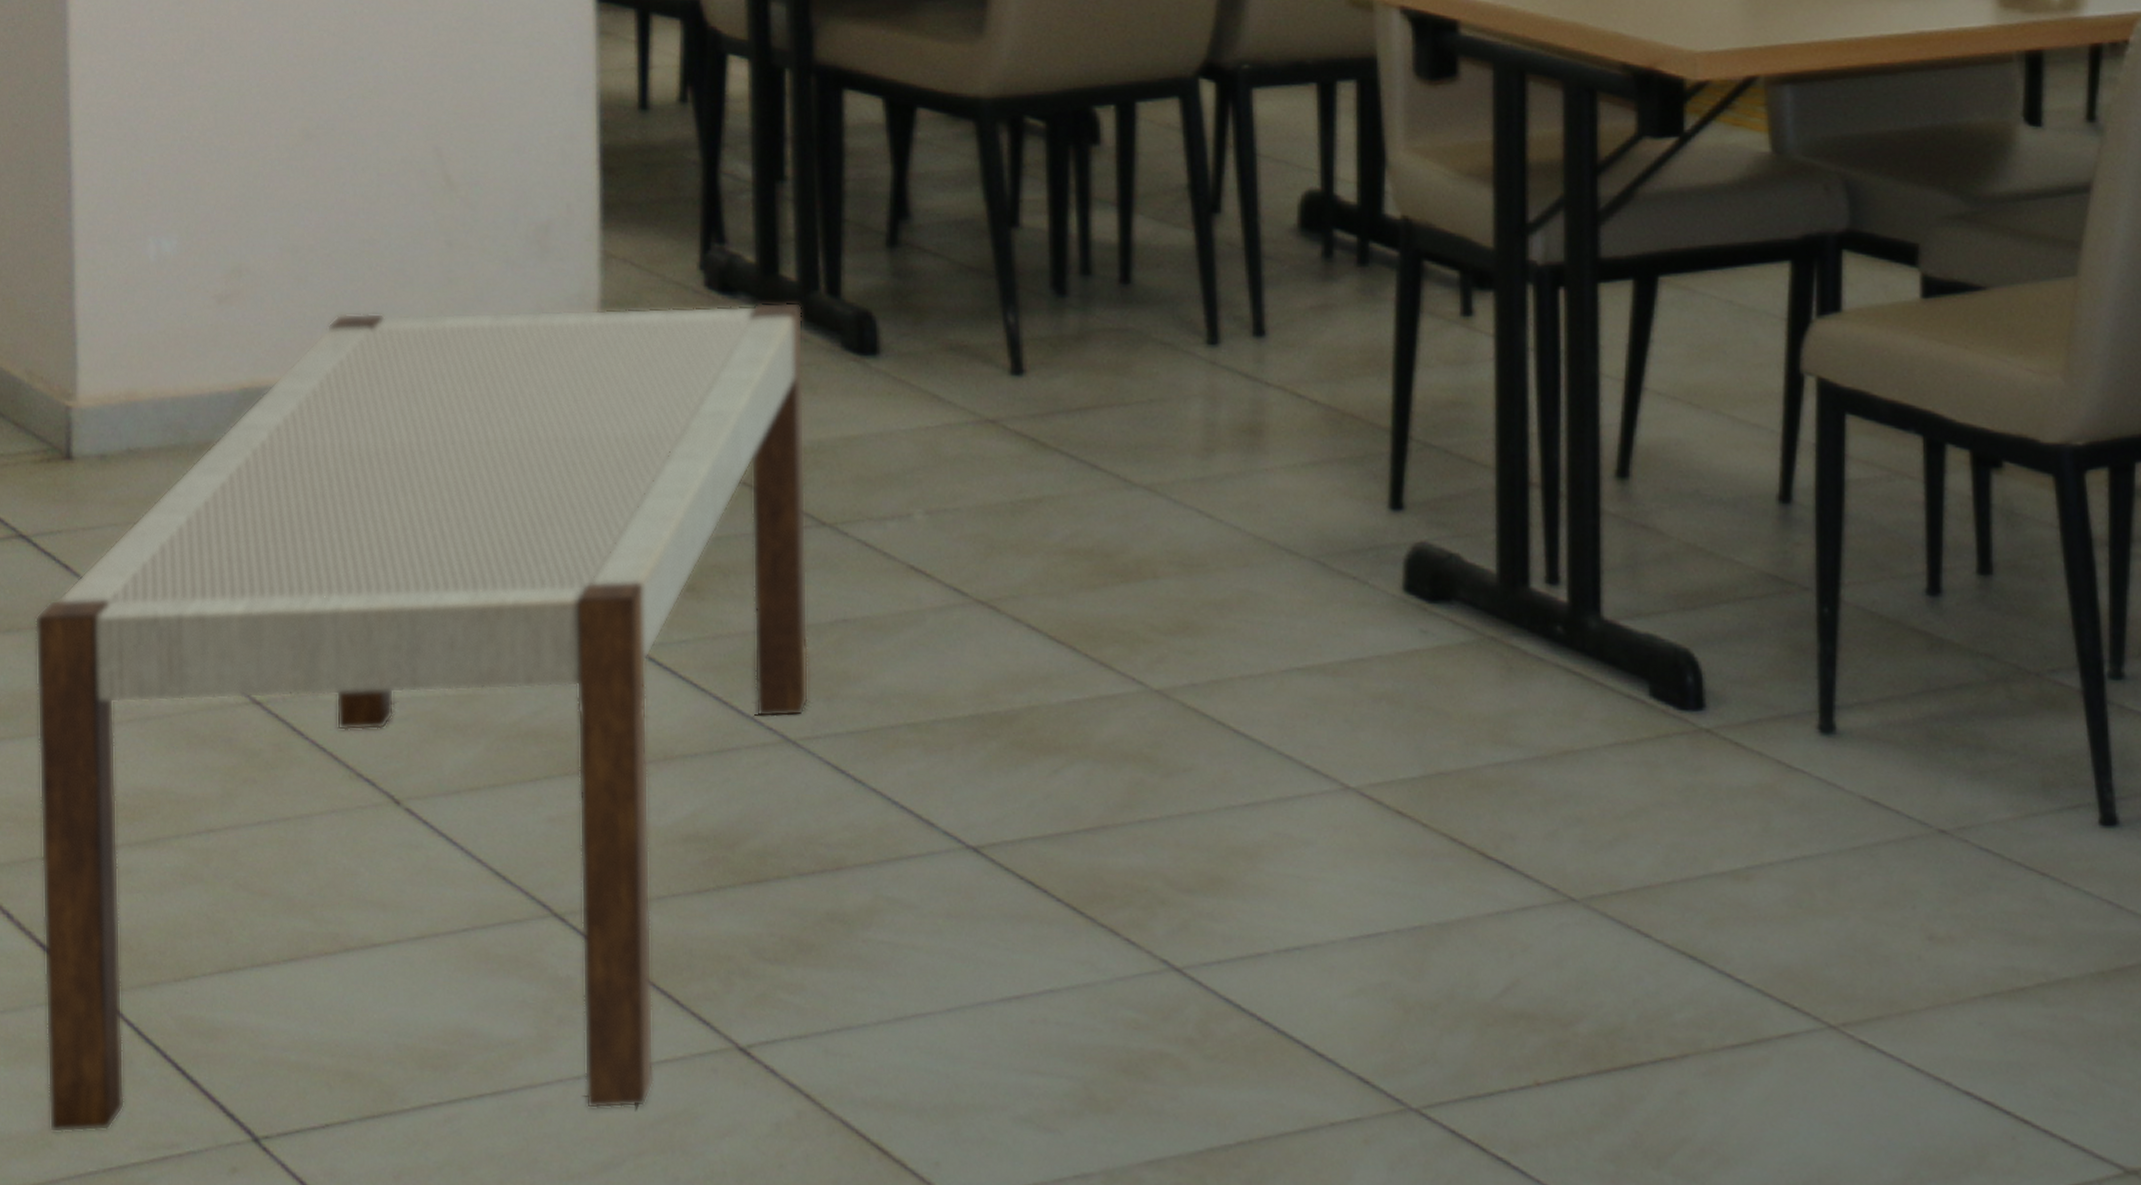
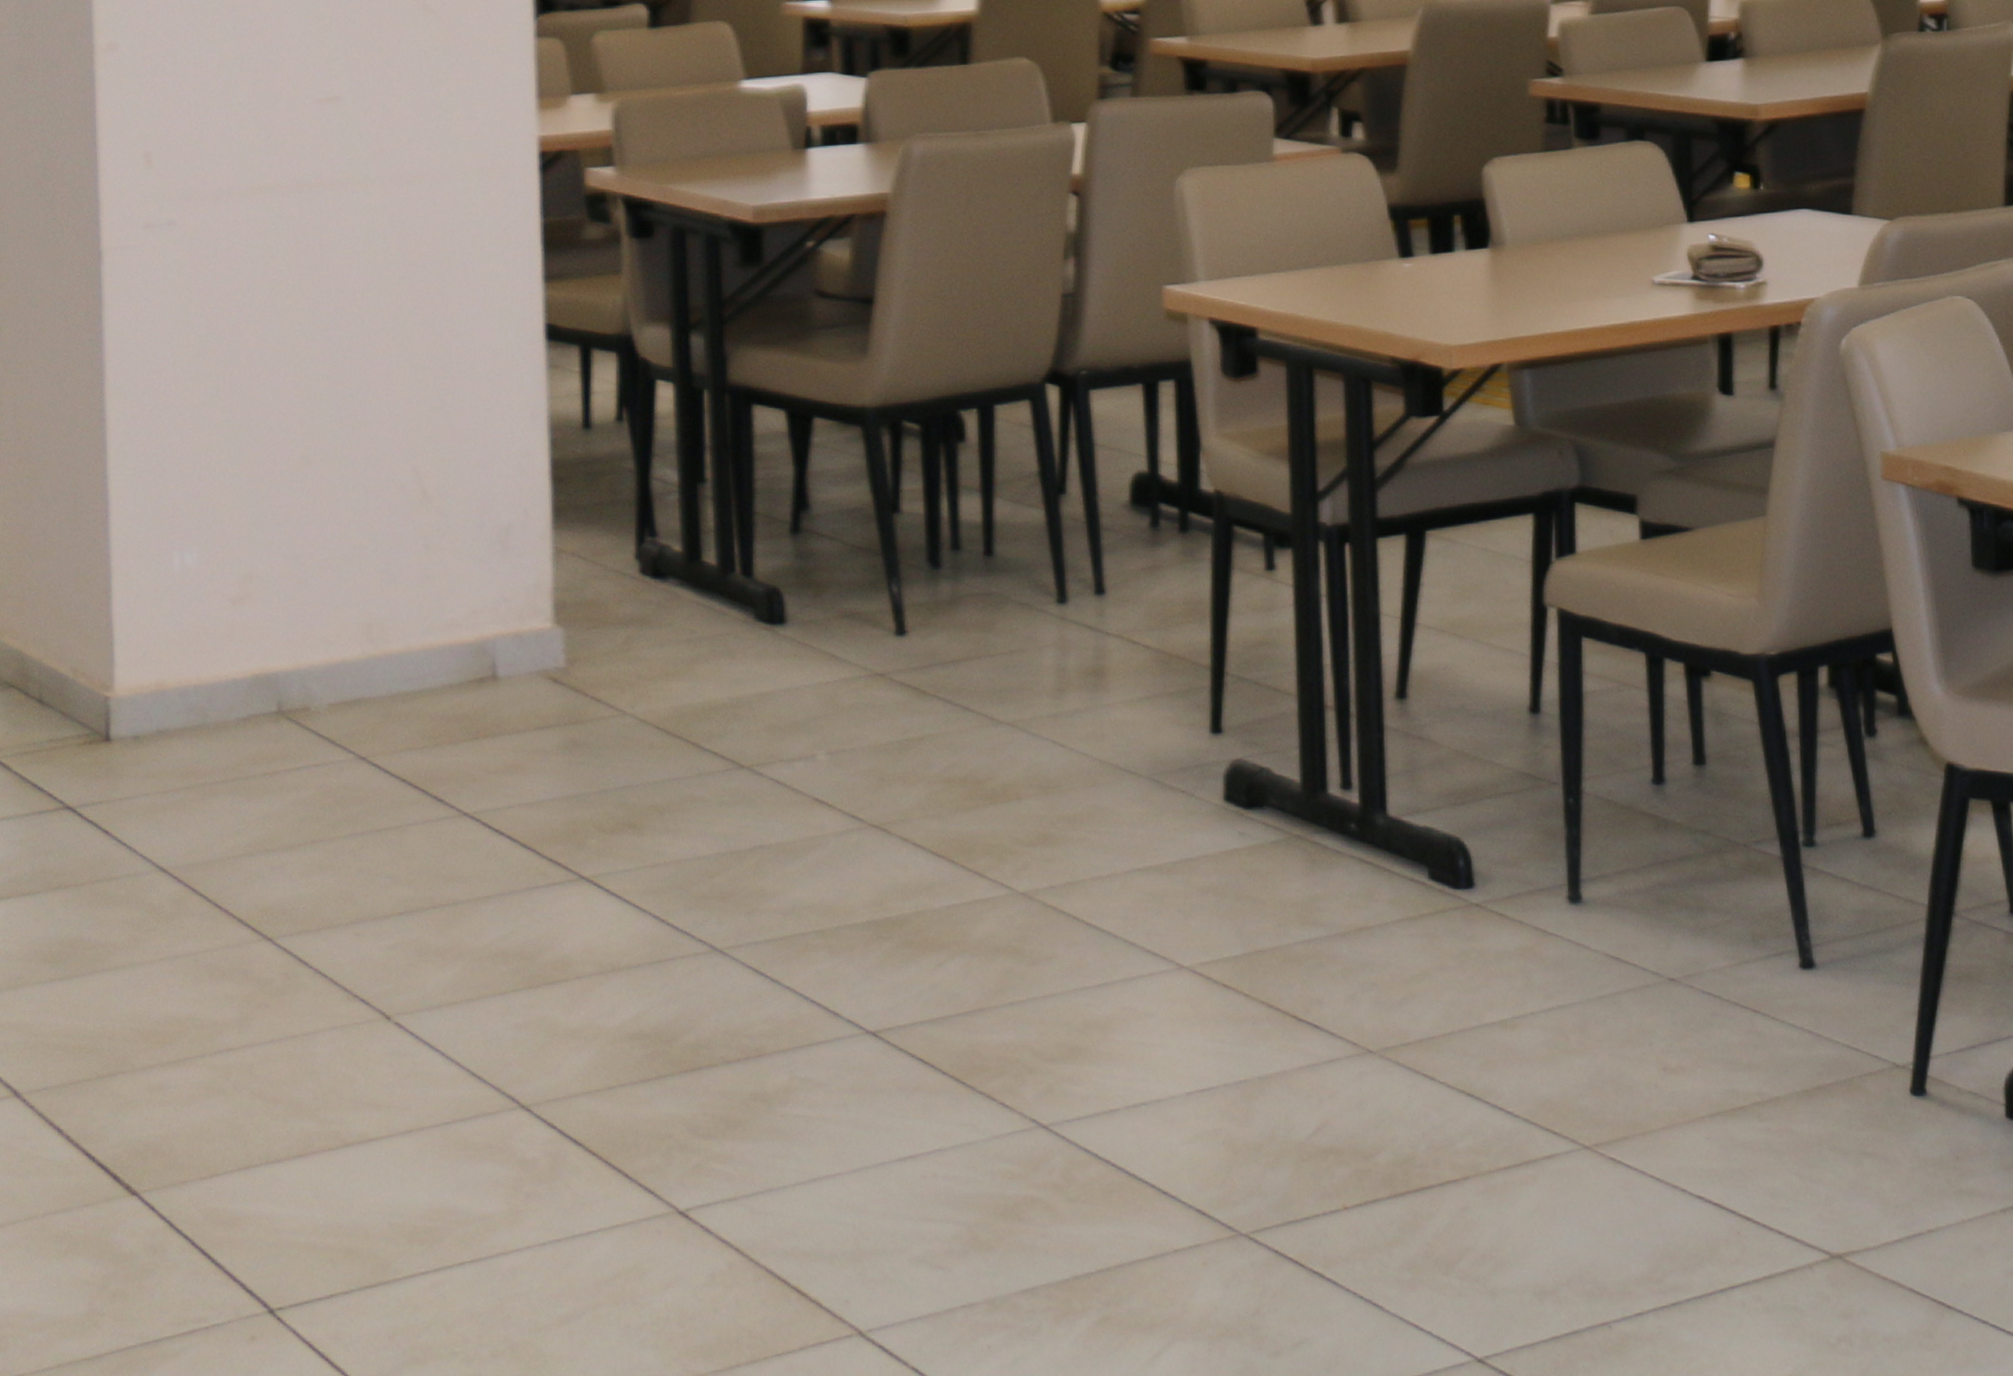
bench: present [34,302,809,1133] -> none [79,583,733,1314]

